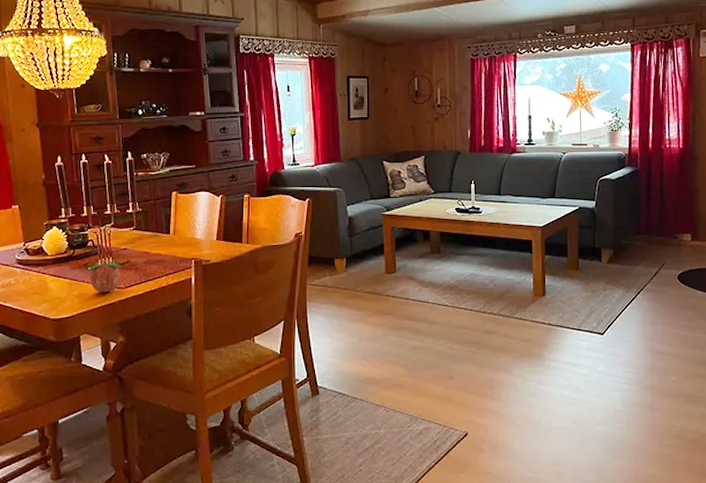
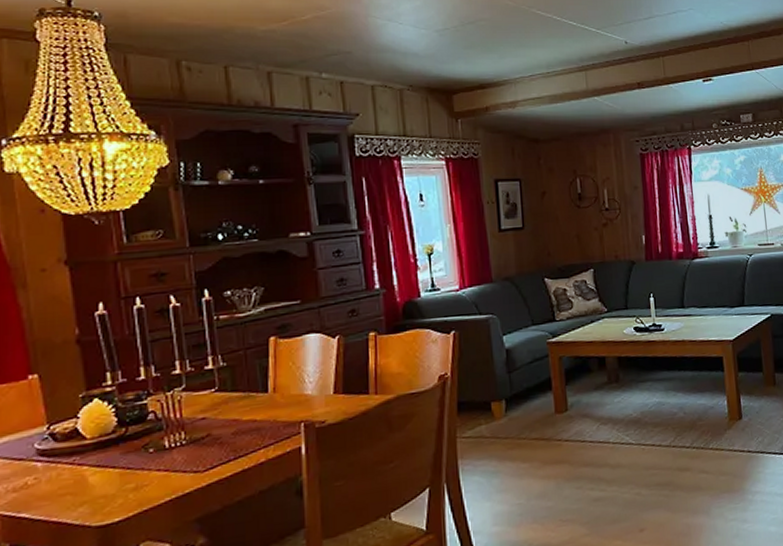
fruit: present [88,260,121,293] -> none [149,436,199,482]

